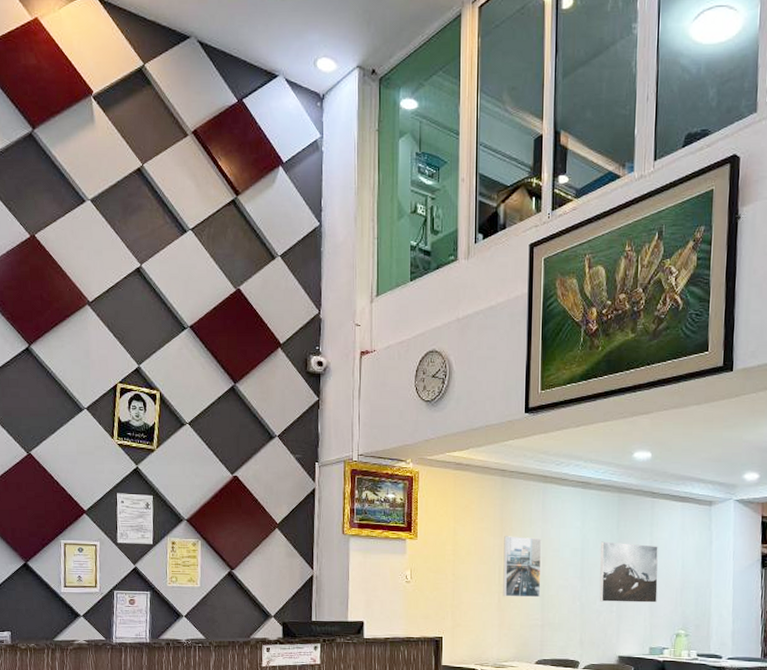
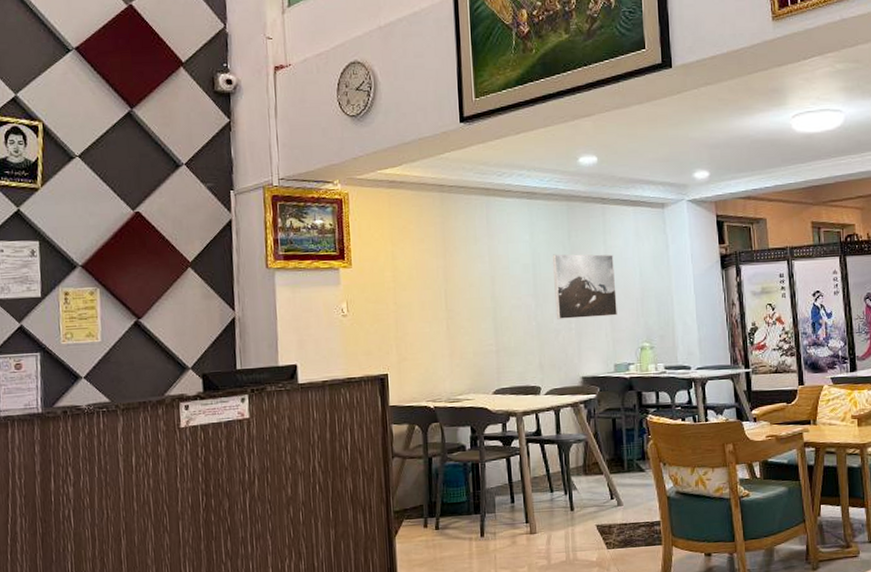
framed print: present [503,536,542,598] -> none [448,255,493,323]

